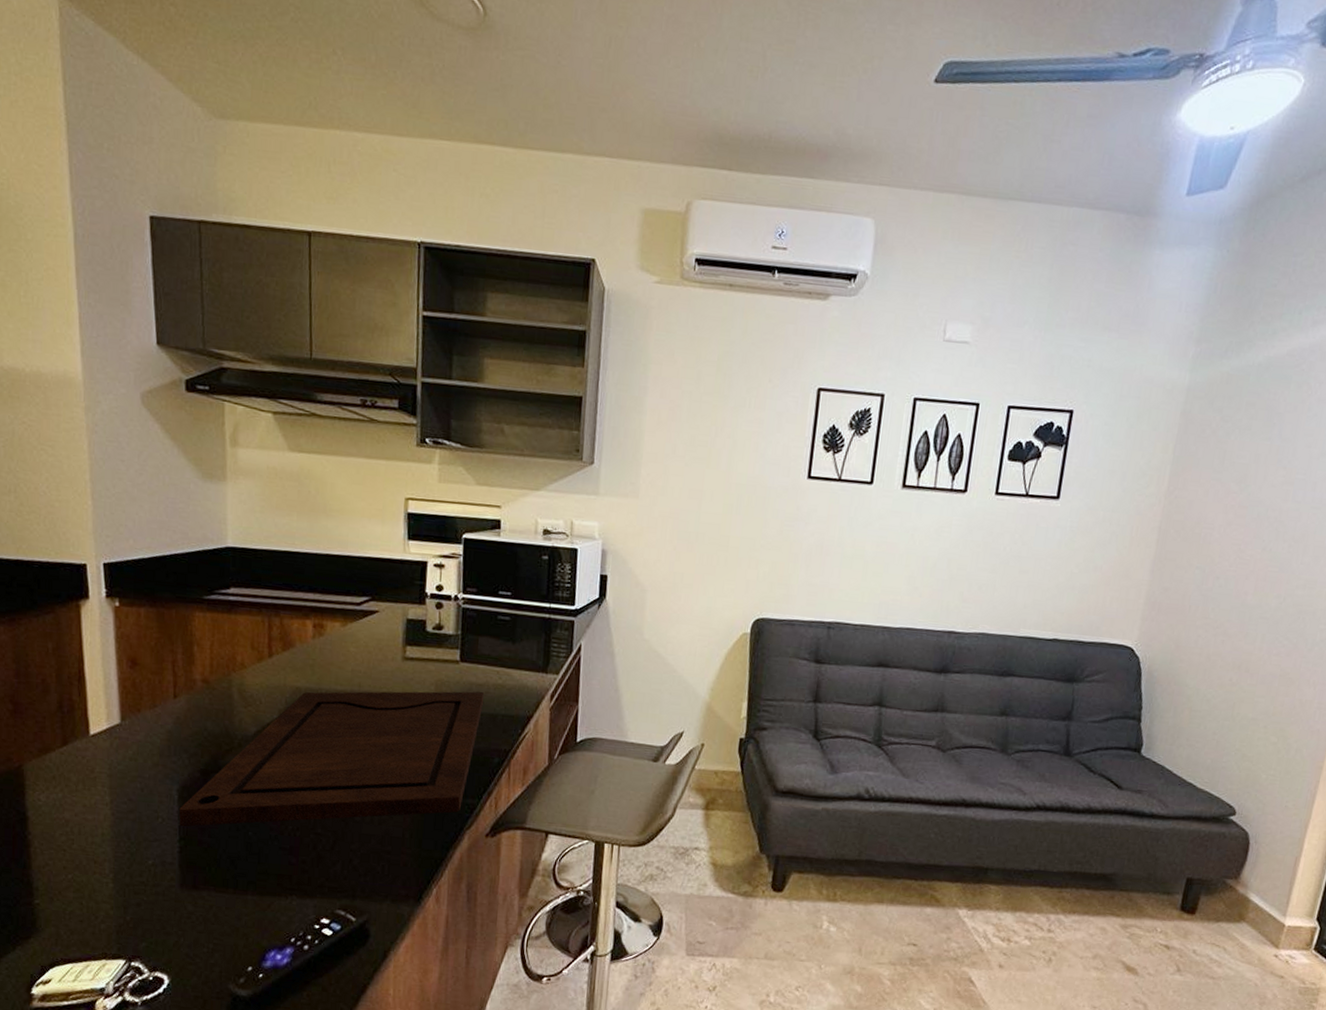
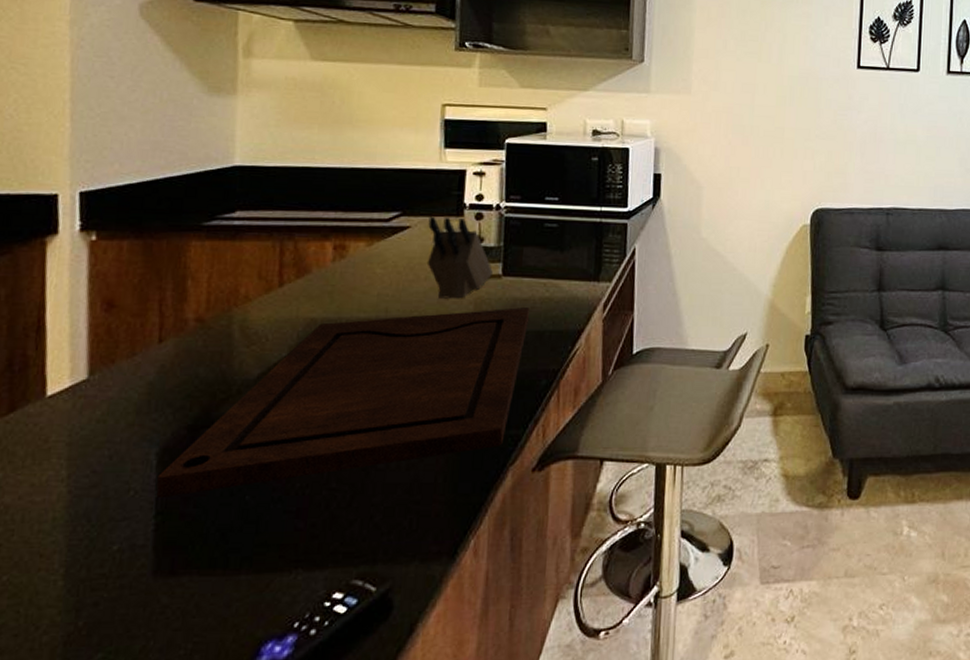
knife block: none [393,603,451,680] -> present [426,216,493,299]

